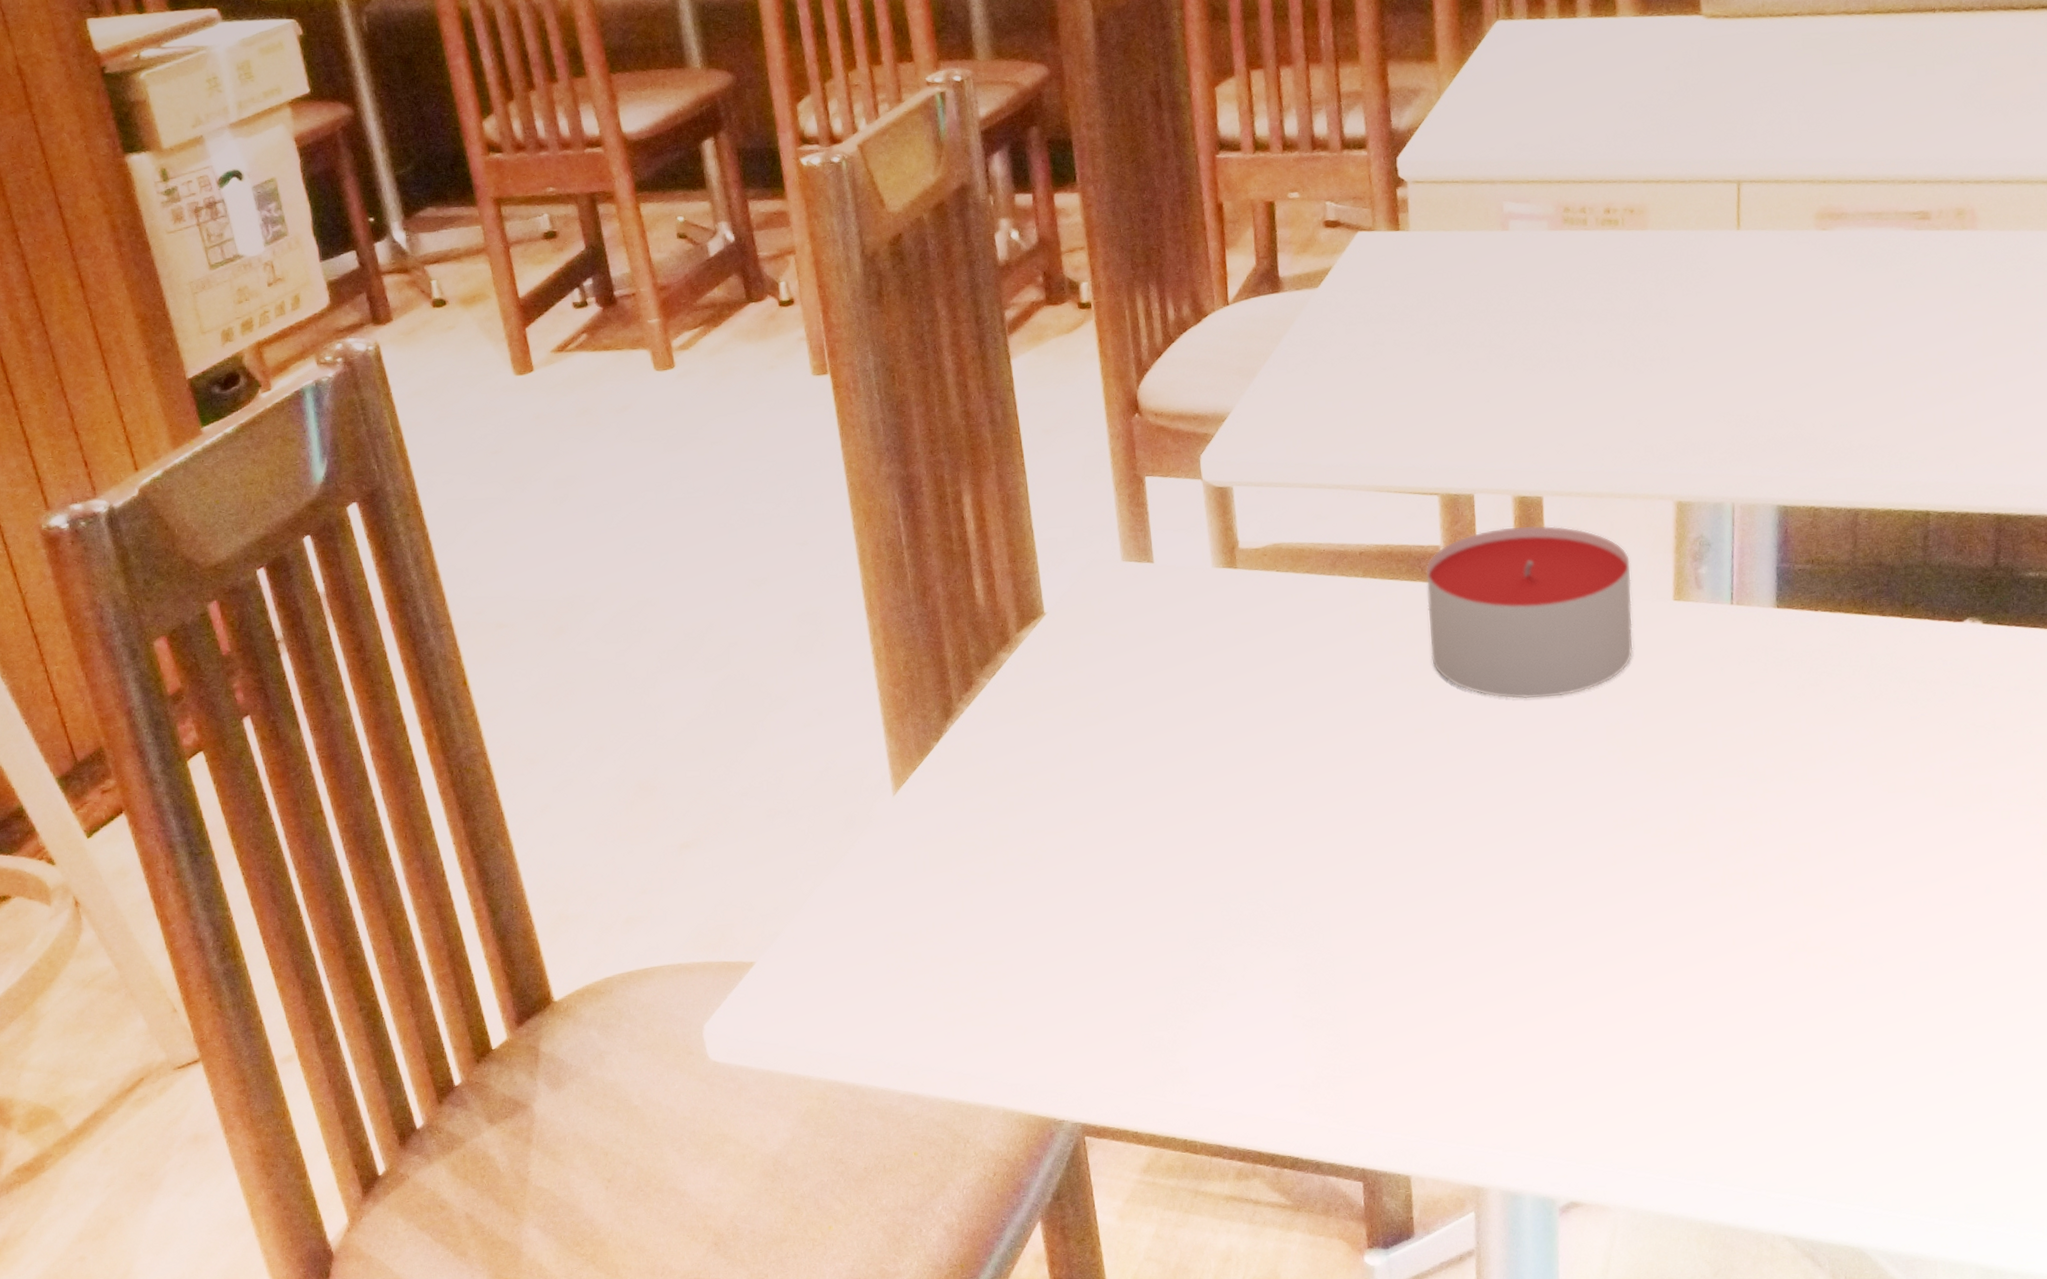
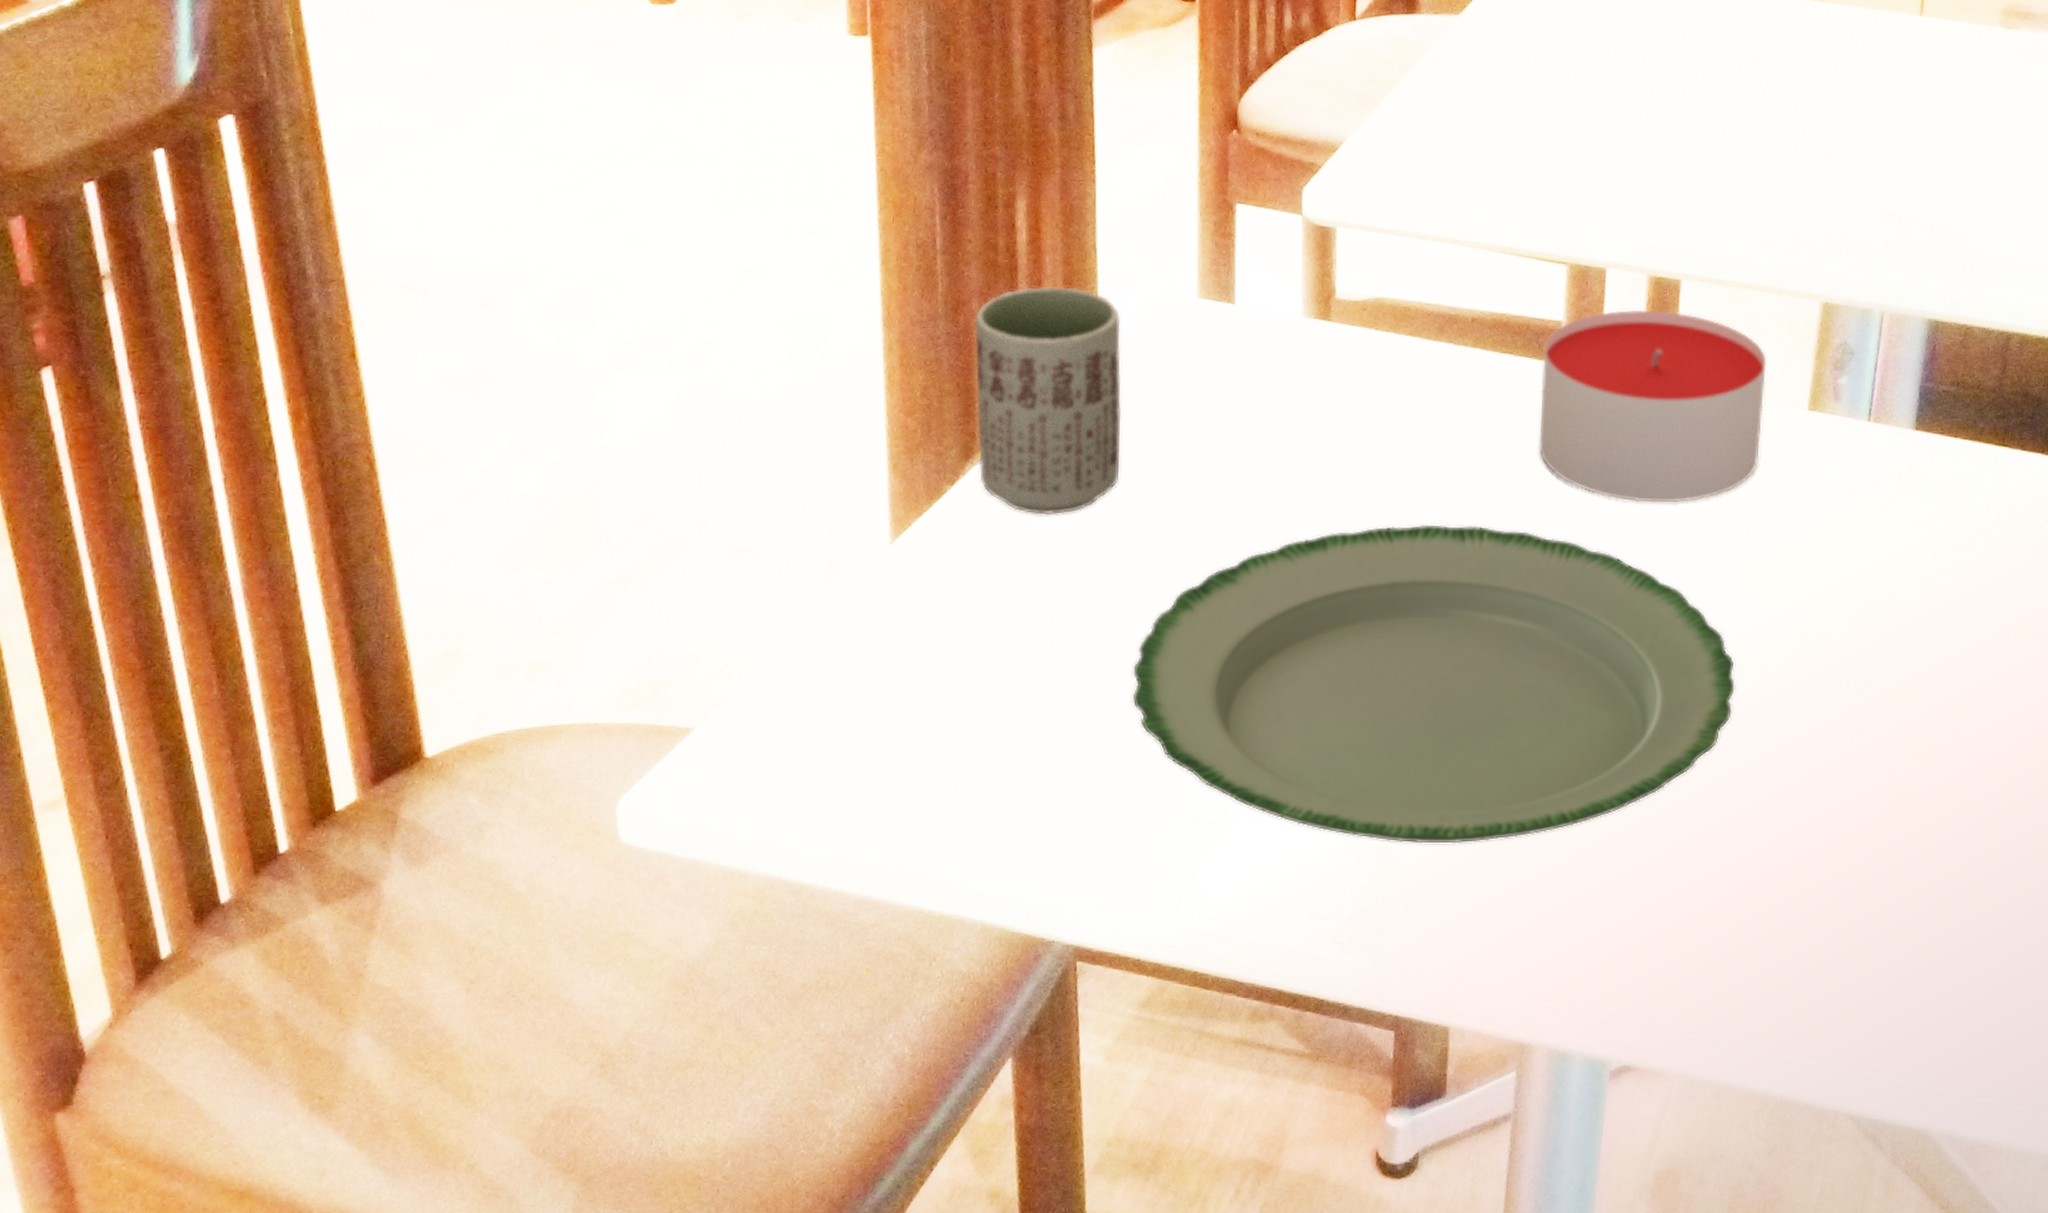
cup: none [940,564,1074,760] -> present [974,286,1122,515]
plate: none [1104,733,1635,1017] -> present [1132,524,1735,844]

